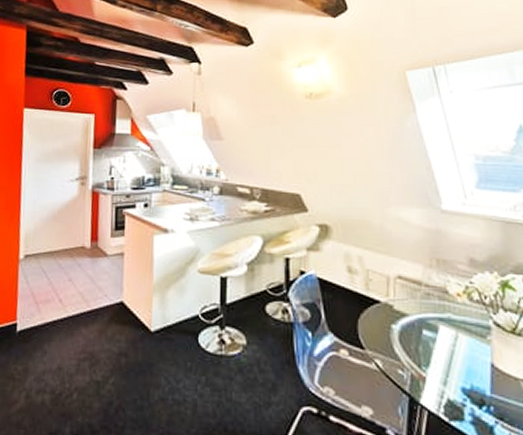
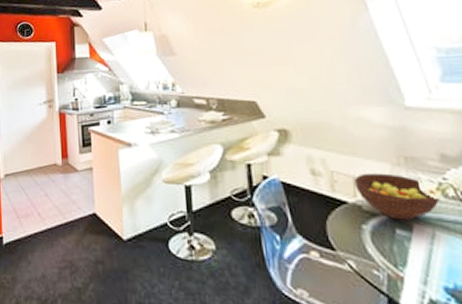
fruit bowl: none [388,273,466,322] -> present [354,173,441,220]

